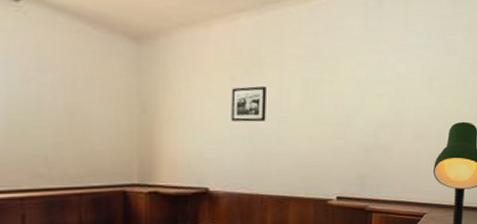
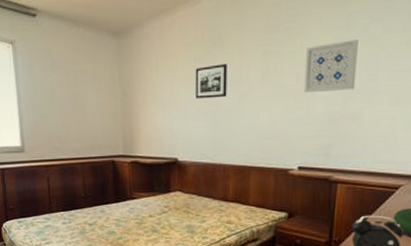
wall art: none [341,76,388,123] -> present [304,40,358,93]

